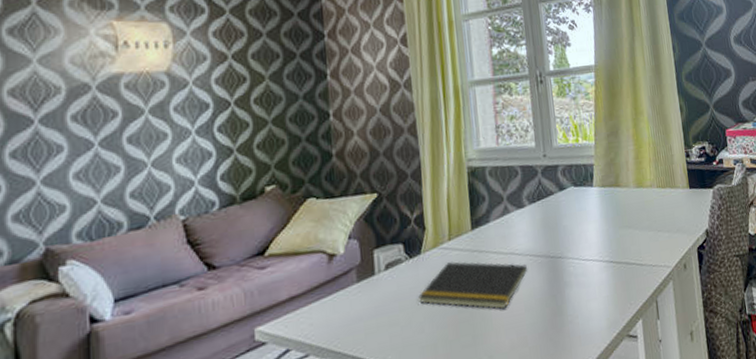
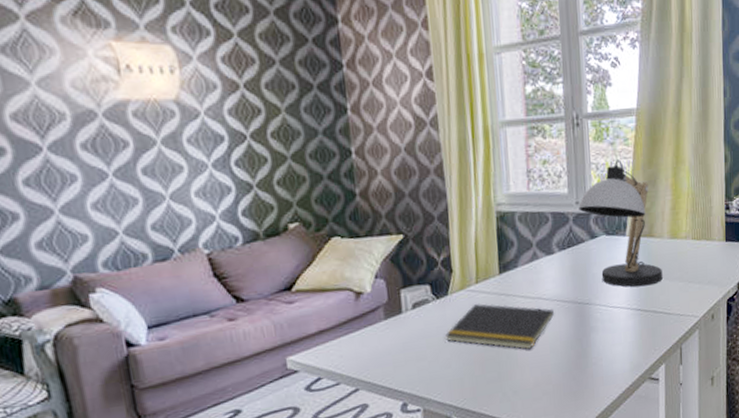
desk lamp: none [546,113,632,239] -> present [578,159,663,287]

